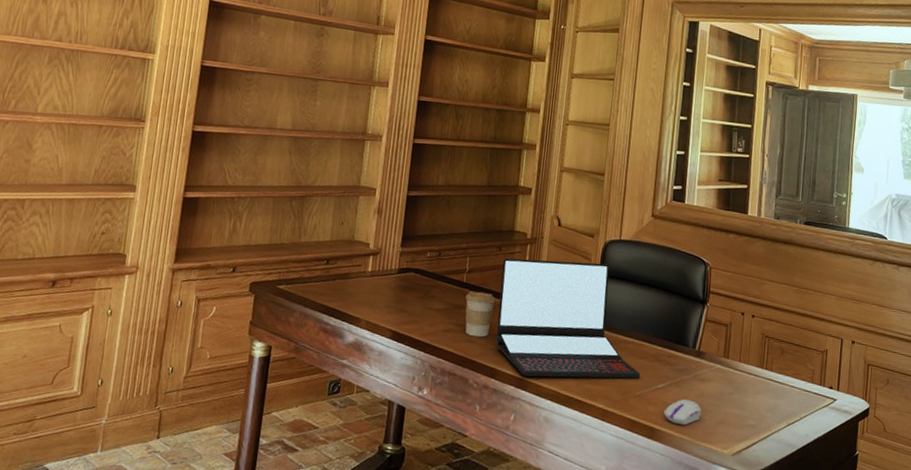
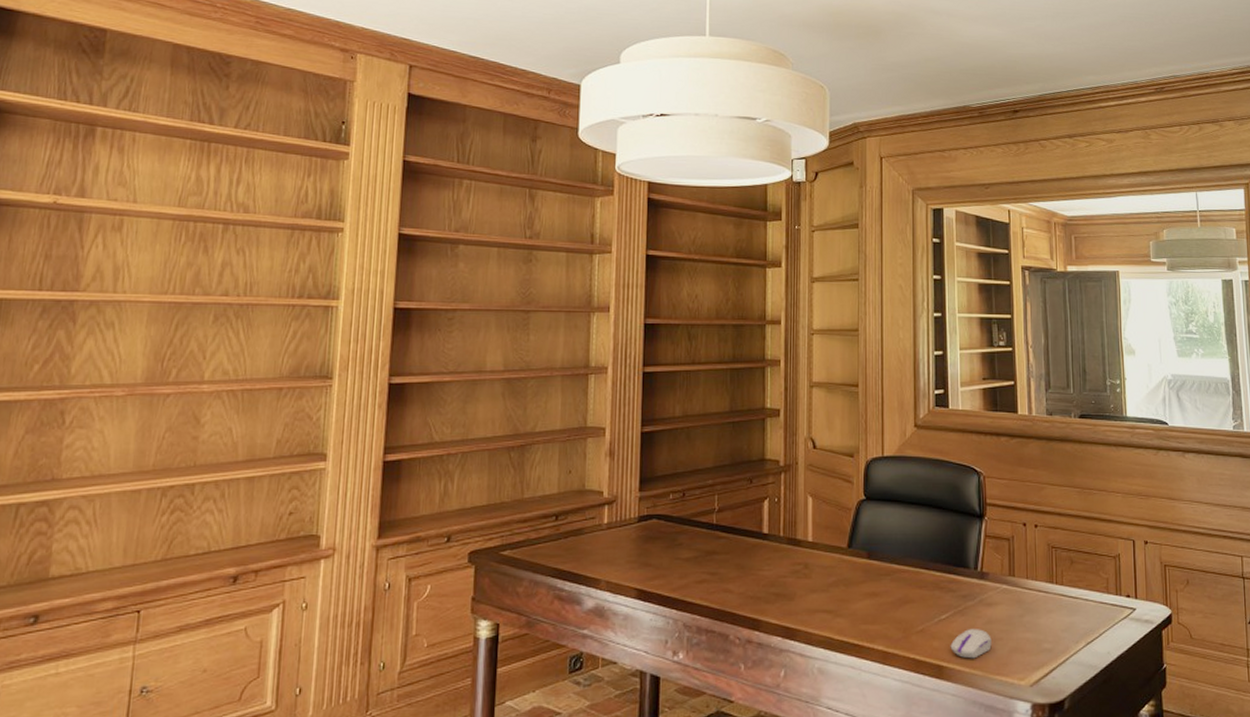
coffee cup: present [465,291,496,338] -> none [717,532,752,585]
laptop: present [496,258,641,379] -> none [755,485,921,625]

